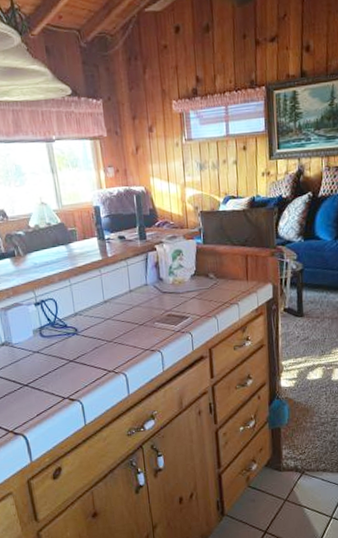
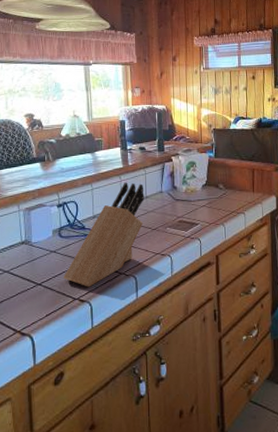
knife block: none [50,275,129,386] -> present [64,182,144,287]

